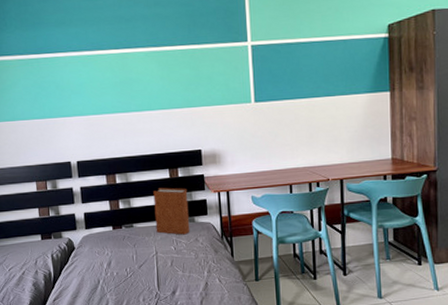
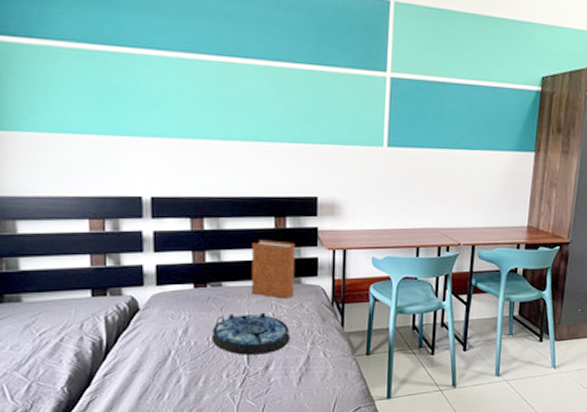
serving tray: none [129,246,191,283] -> present [211,312,291,355]

